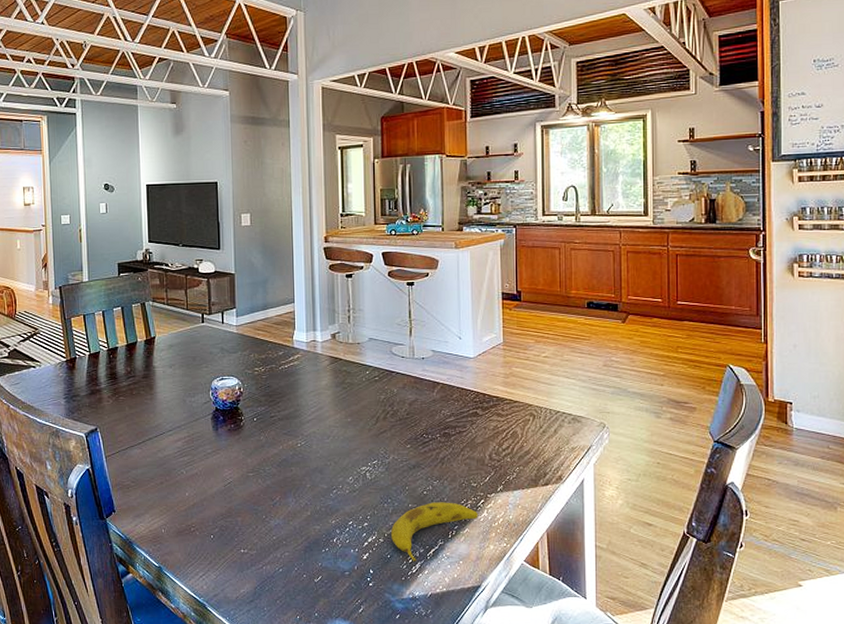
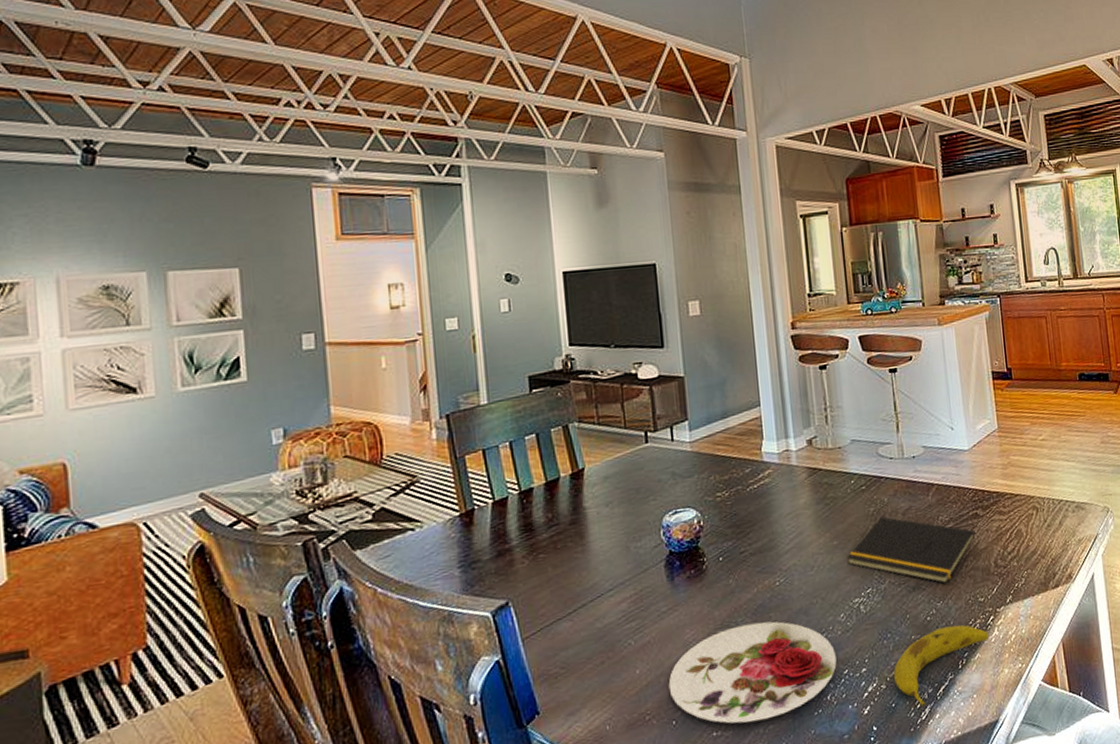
plate: none [209,472,343,548] -> present [668,621,837,724]
notepad: none [358,404,474,467] -> present [847,516,976,584]

